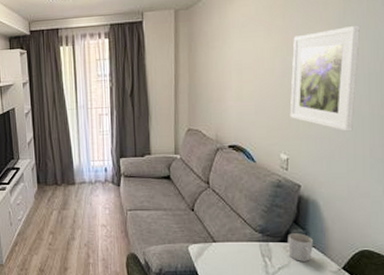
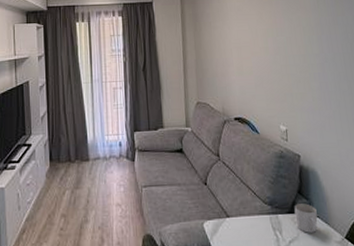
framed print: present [290,25,361,132] -> none [280,12,337,104]

